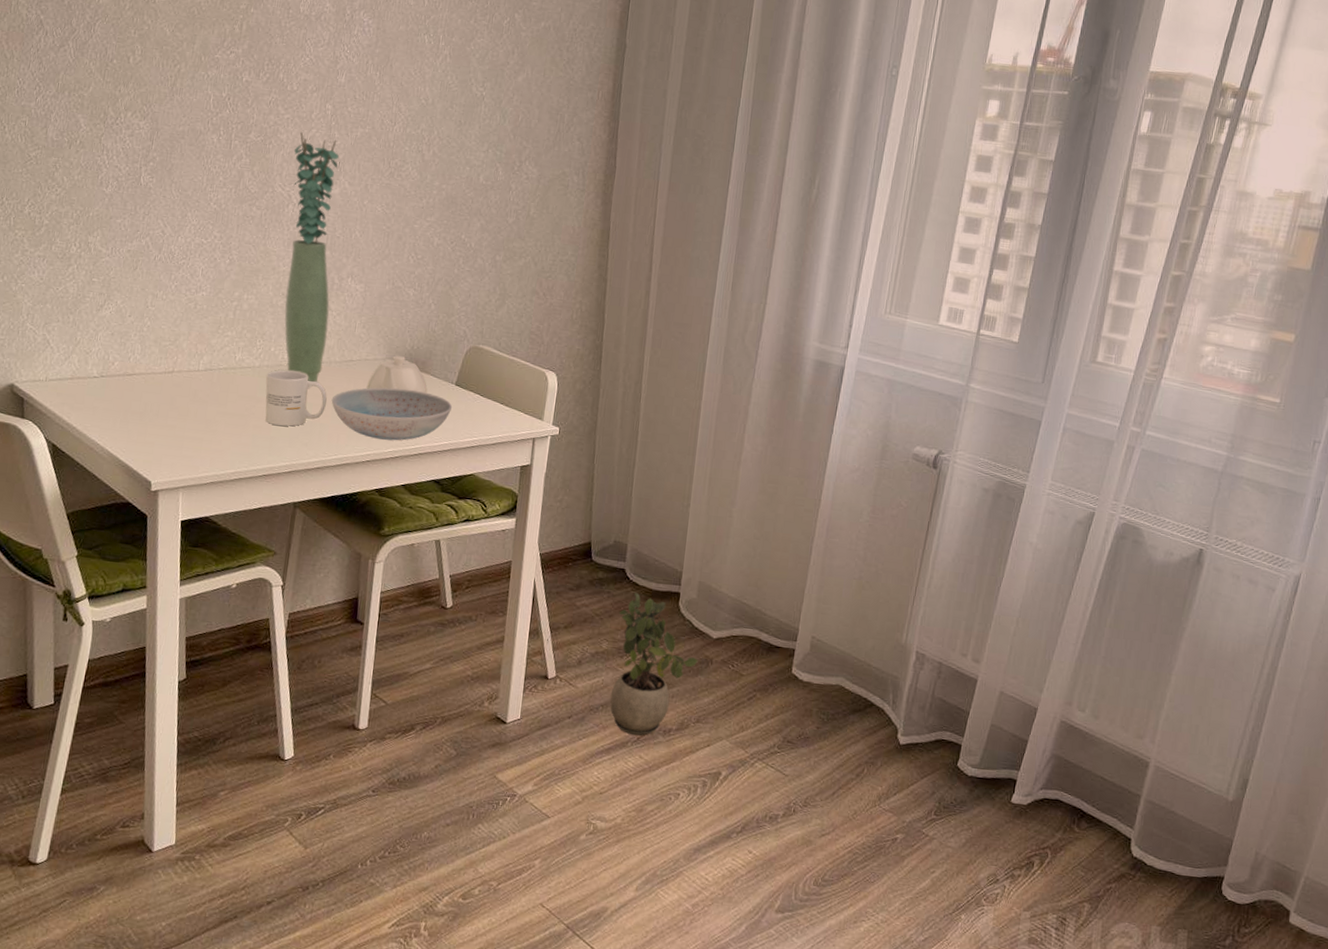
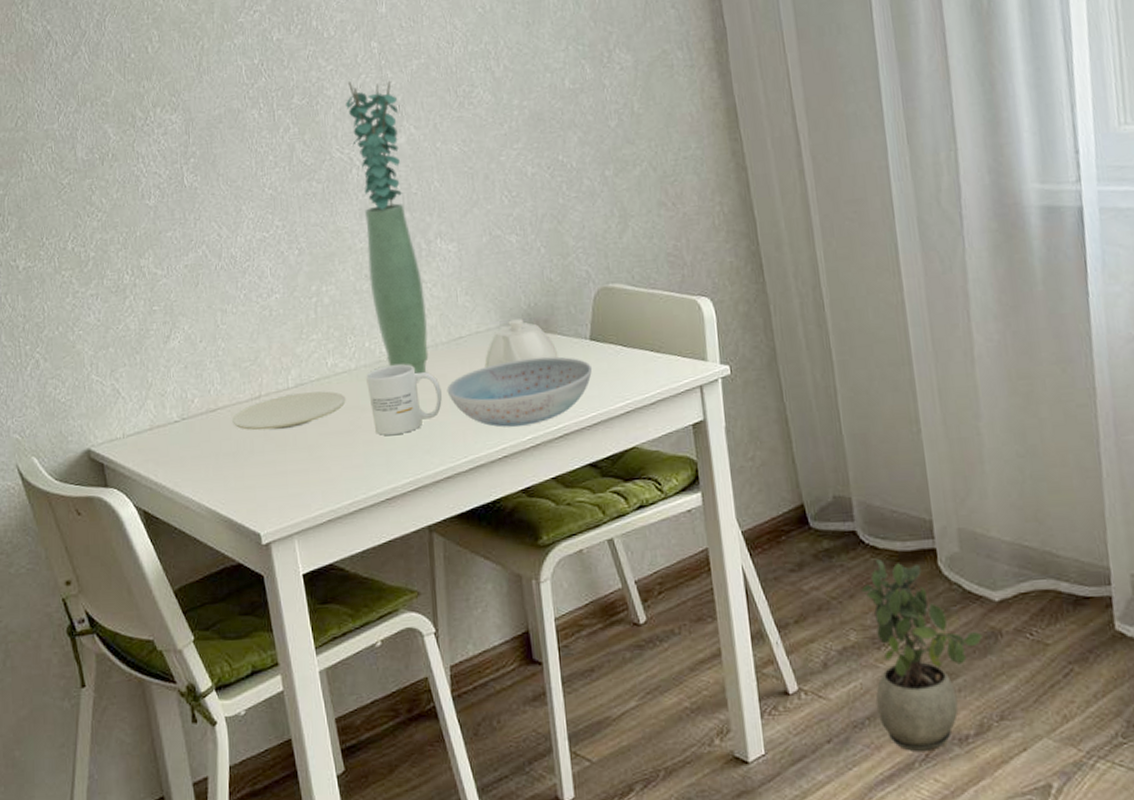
plate: none [144,375,246,403] -> present [231,391,346,431]

